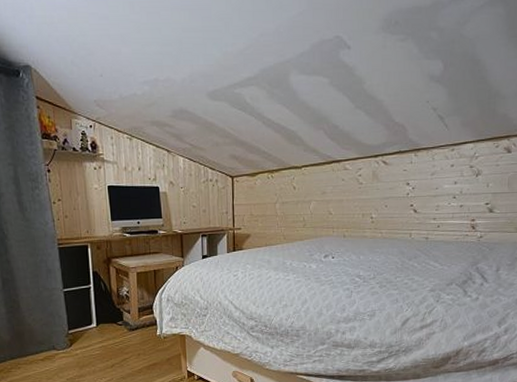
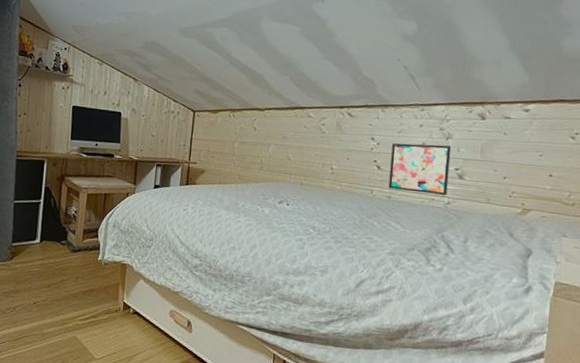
wall art: none [425,182,481,231] -> present [388,143,452,195]

